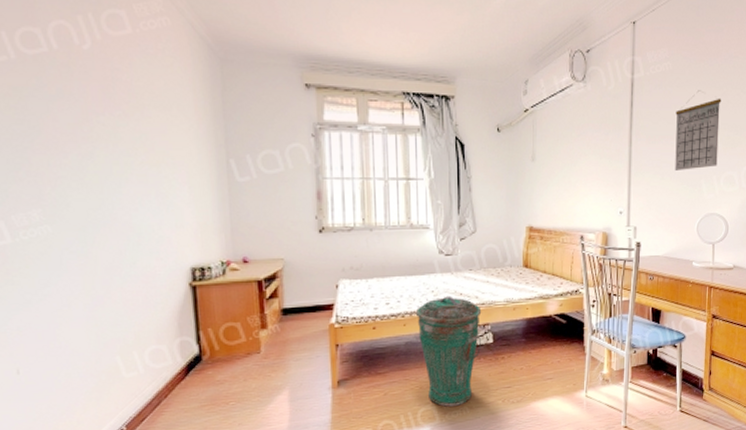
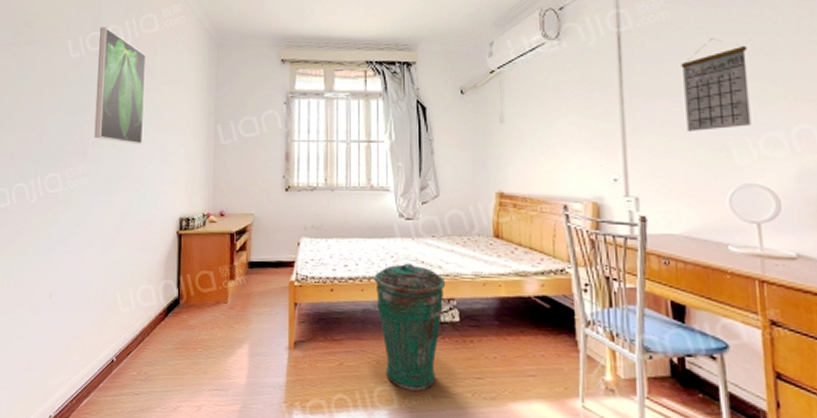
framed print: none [34,20,127,182] -> present [94,27,147,144]

